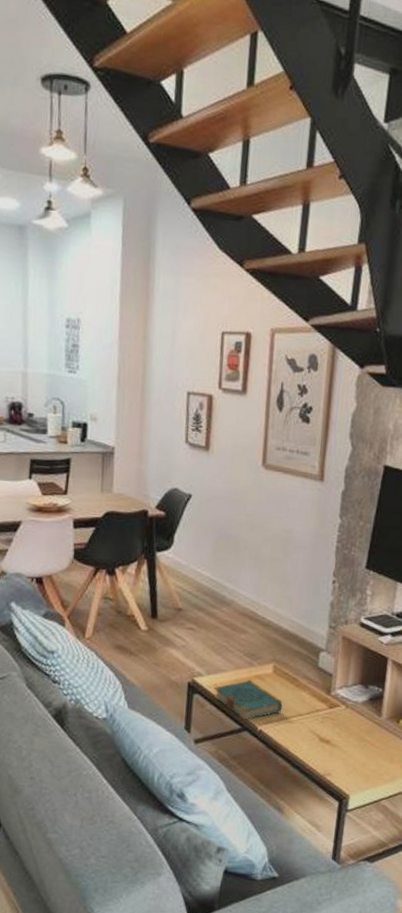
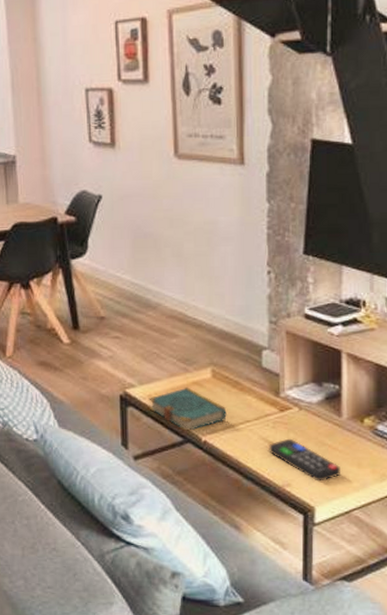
remote control: none [315,733,375,773] -> present [269,438,340,482]

